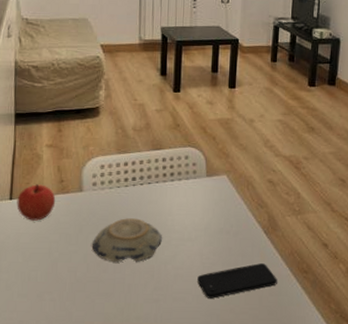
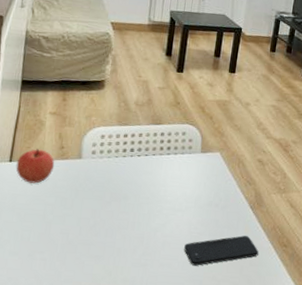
decorative bowl: present [92,218,162,263] -> none [86,186,154,228]

